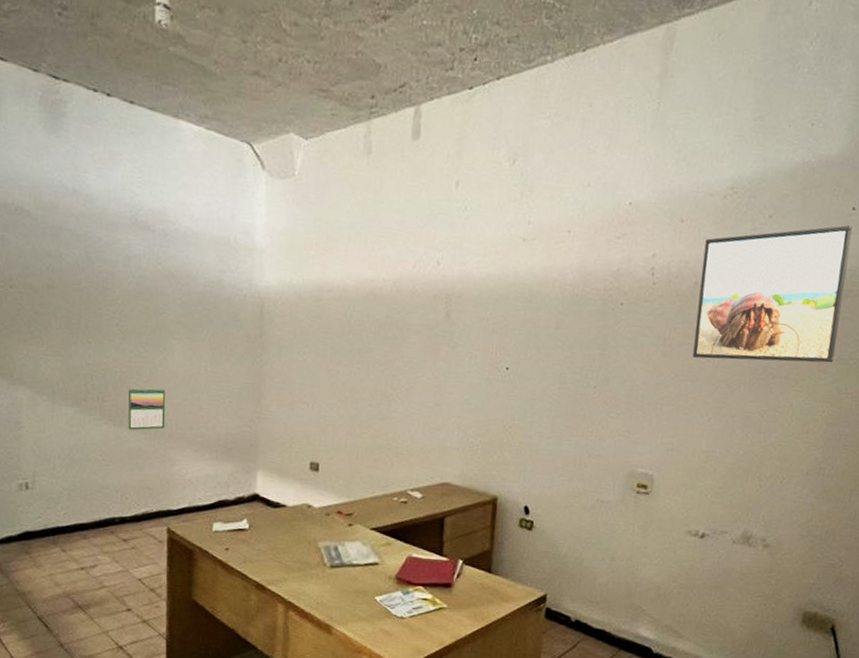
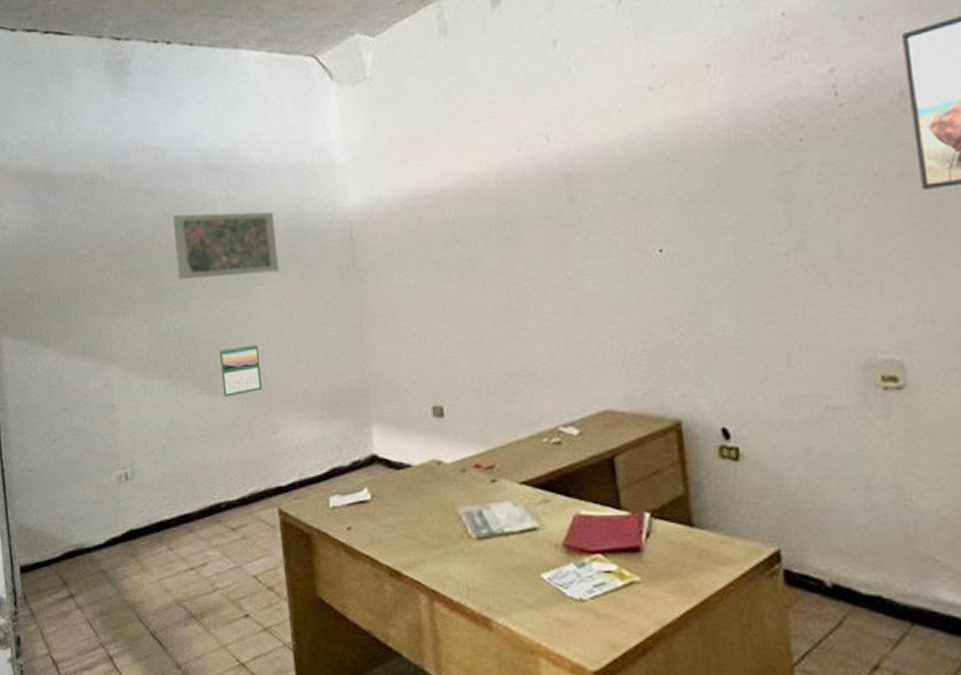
road map: none [95,261,194,330] -> present [172,211,279,280]

